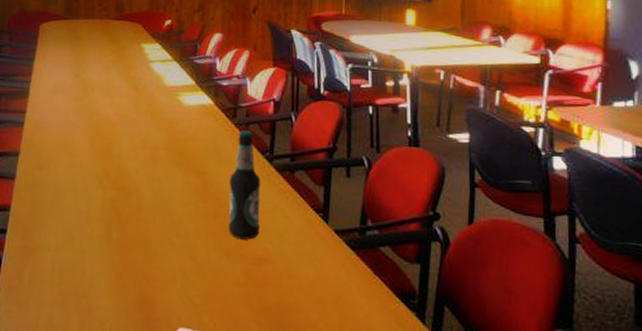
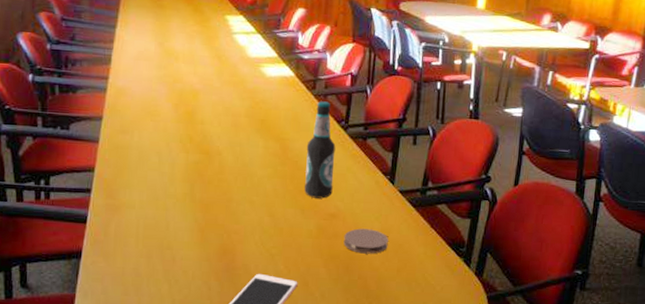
coaster: none [275,275,326,306] -> present [343,228,389,254]

